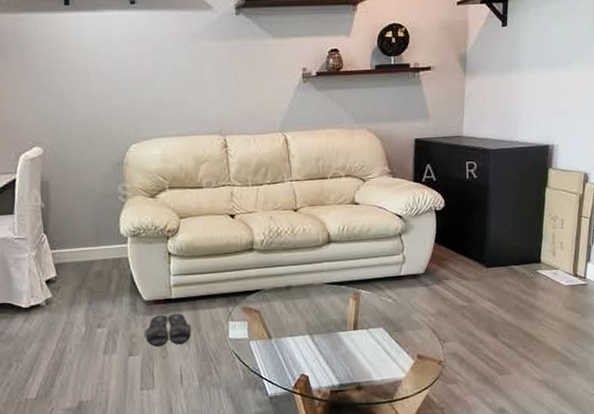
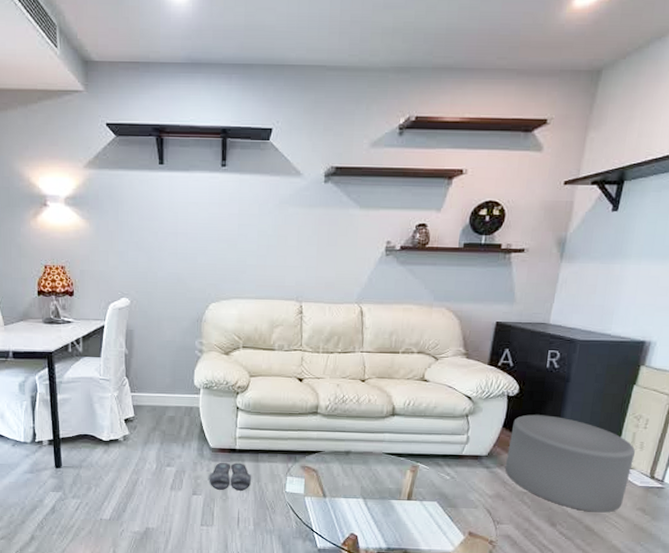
pouf: none [442,225,557,318] -> present [505,414,635,513]

